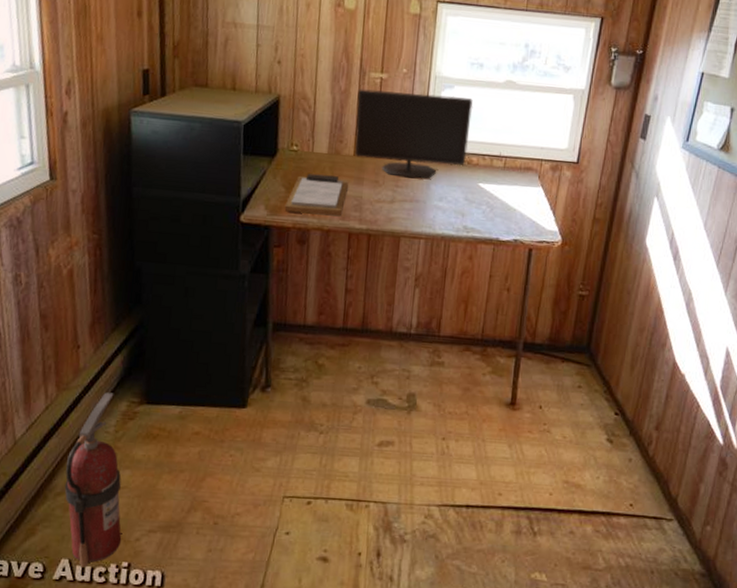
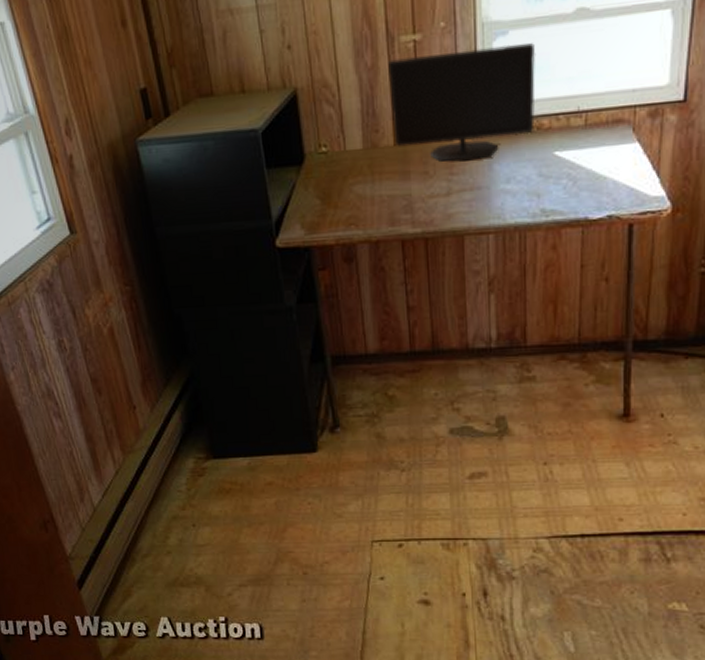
fire extinguisher: present [64,392,122,568] -> none [146,451,215,624]
clipboard: present [284,173,350,217] -> none [323,174,394,227]

